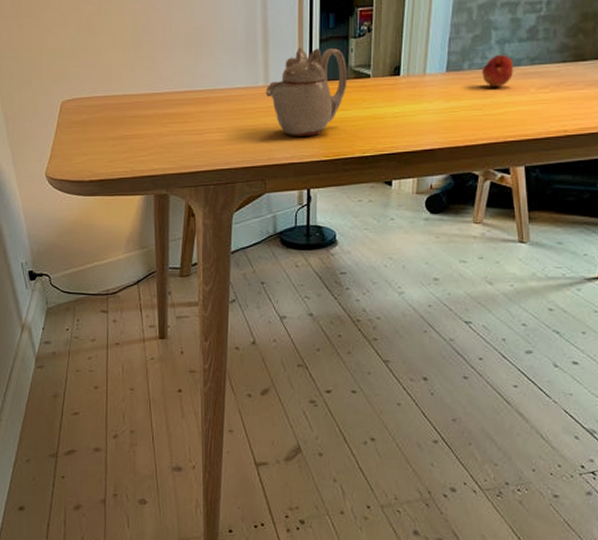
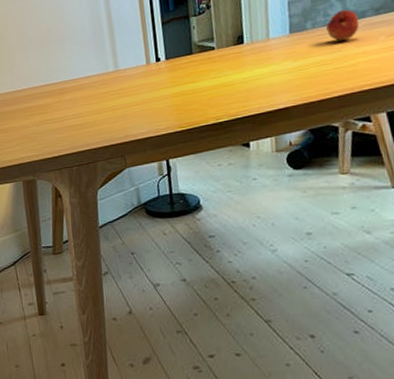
teapot: present [265,47,347,136] -> none [116,28,194,113]

